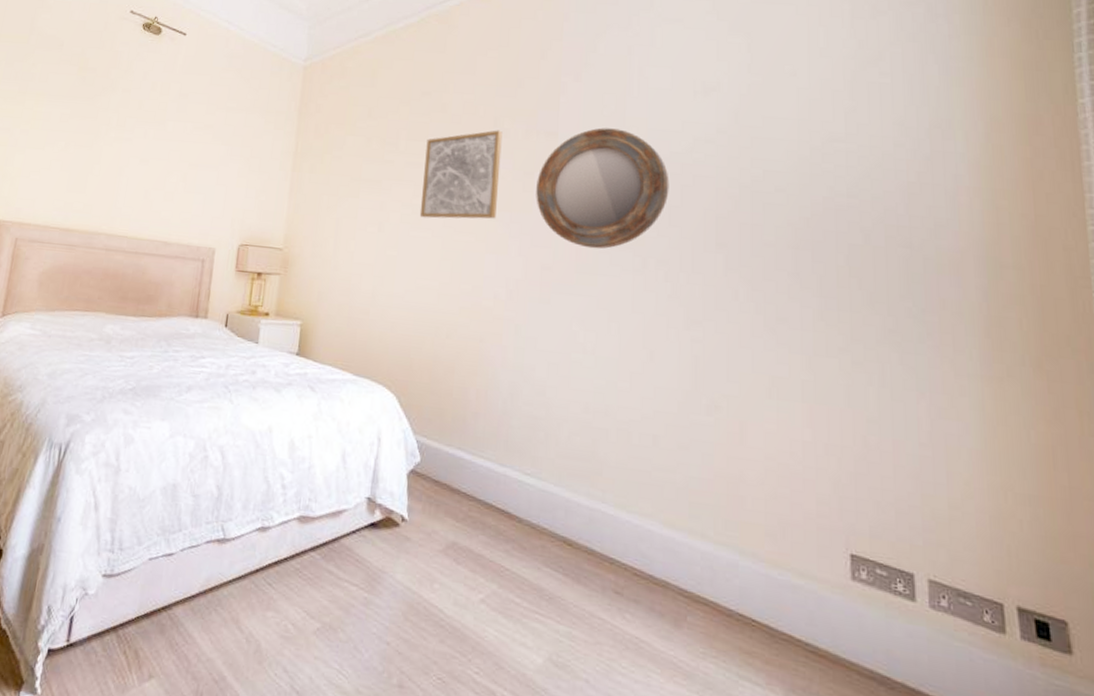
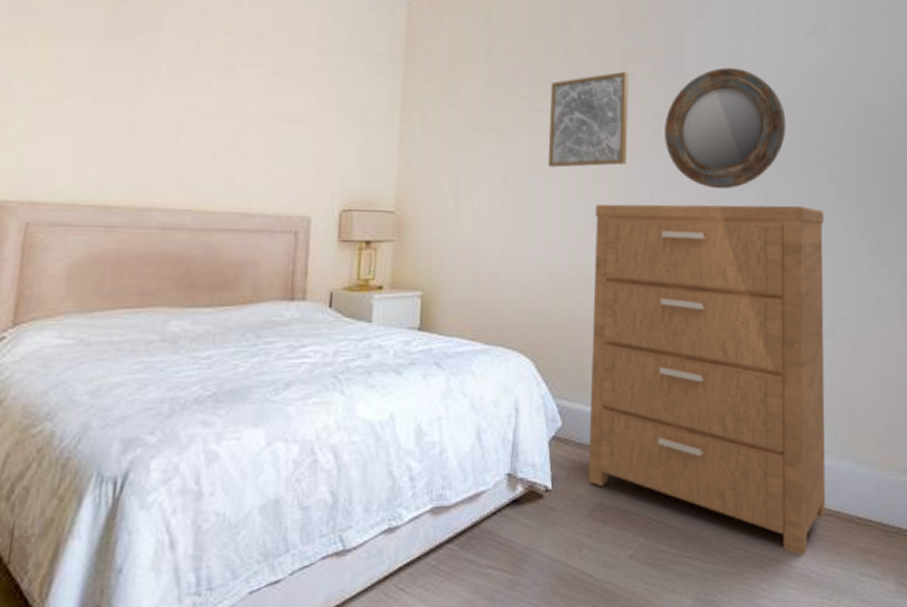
dresser: none [443,255,711,641] -> present [588,204,826,555]

